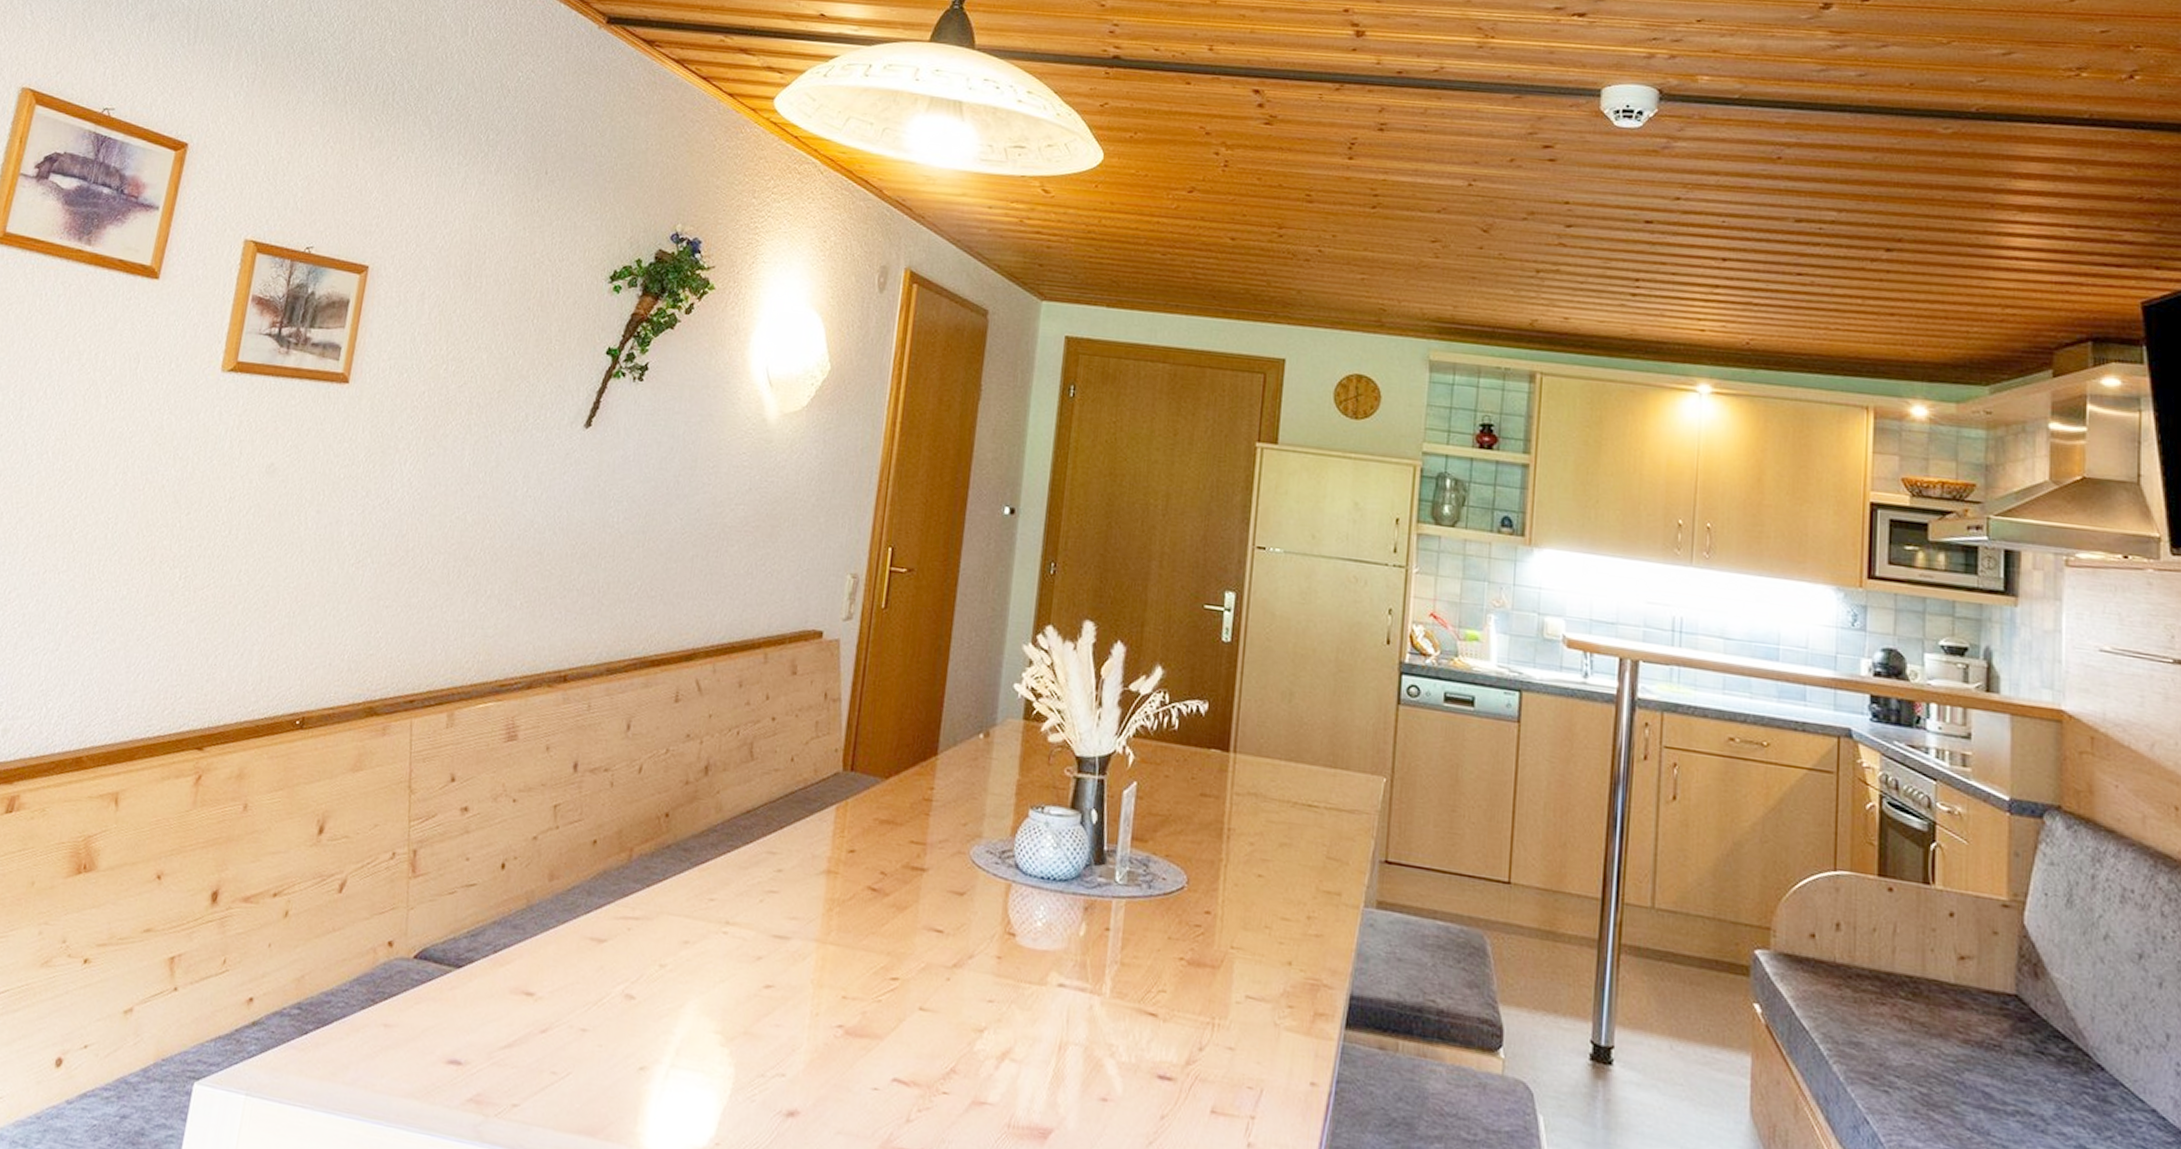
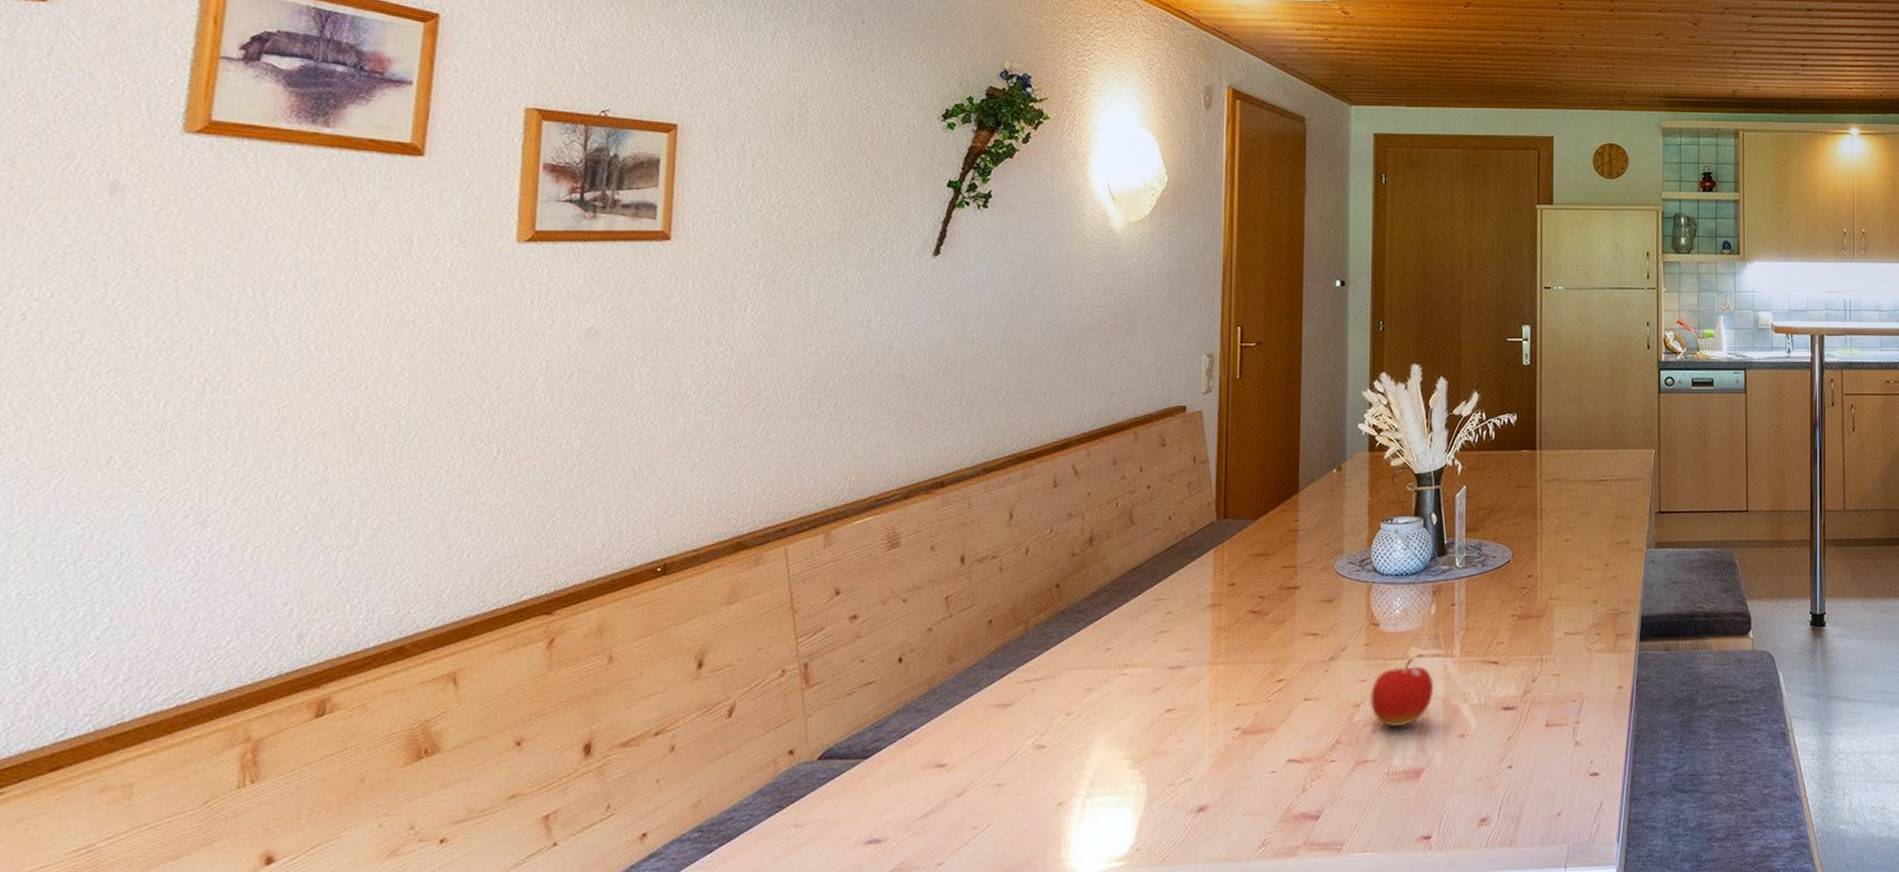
fruit: none [996,986,1074,1070] -> present [1371,658,1433,728]

